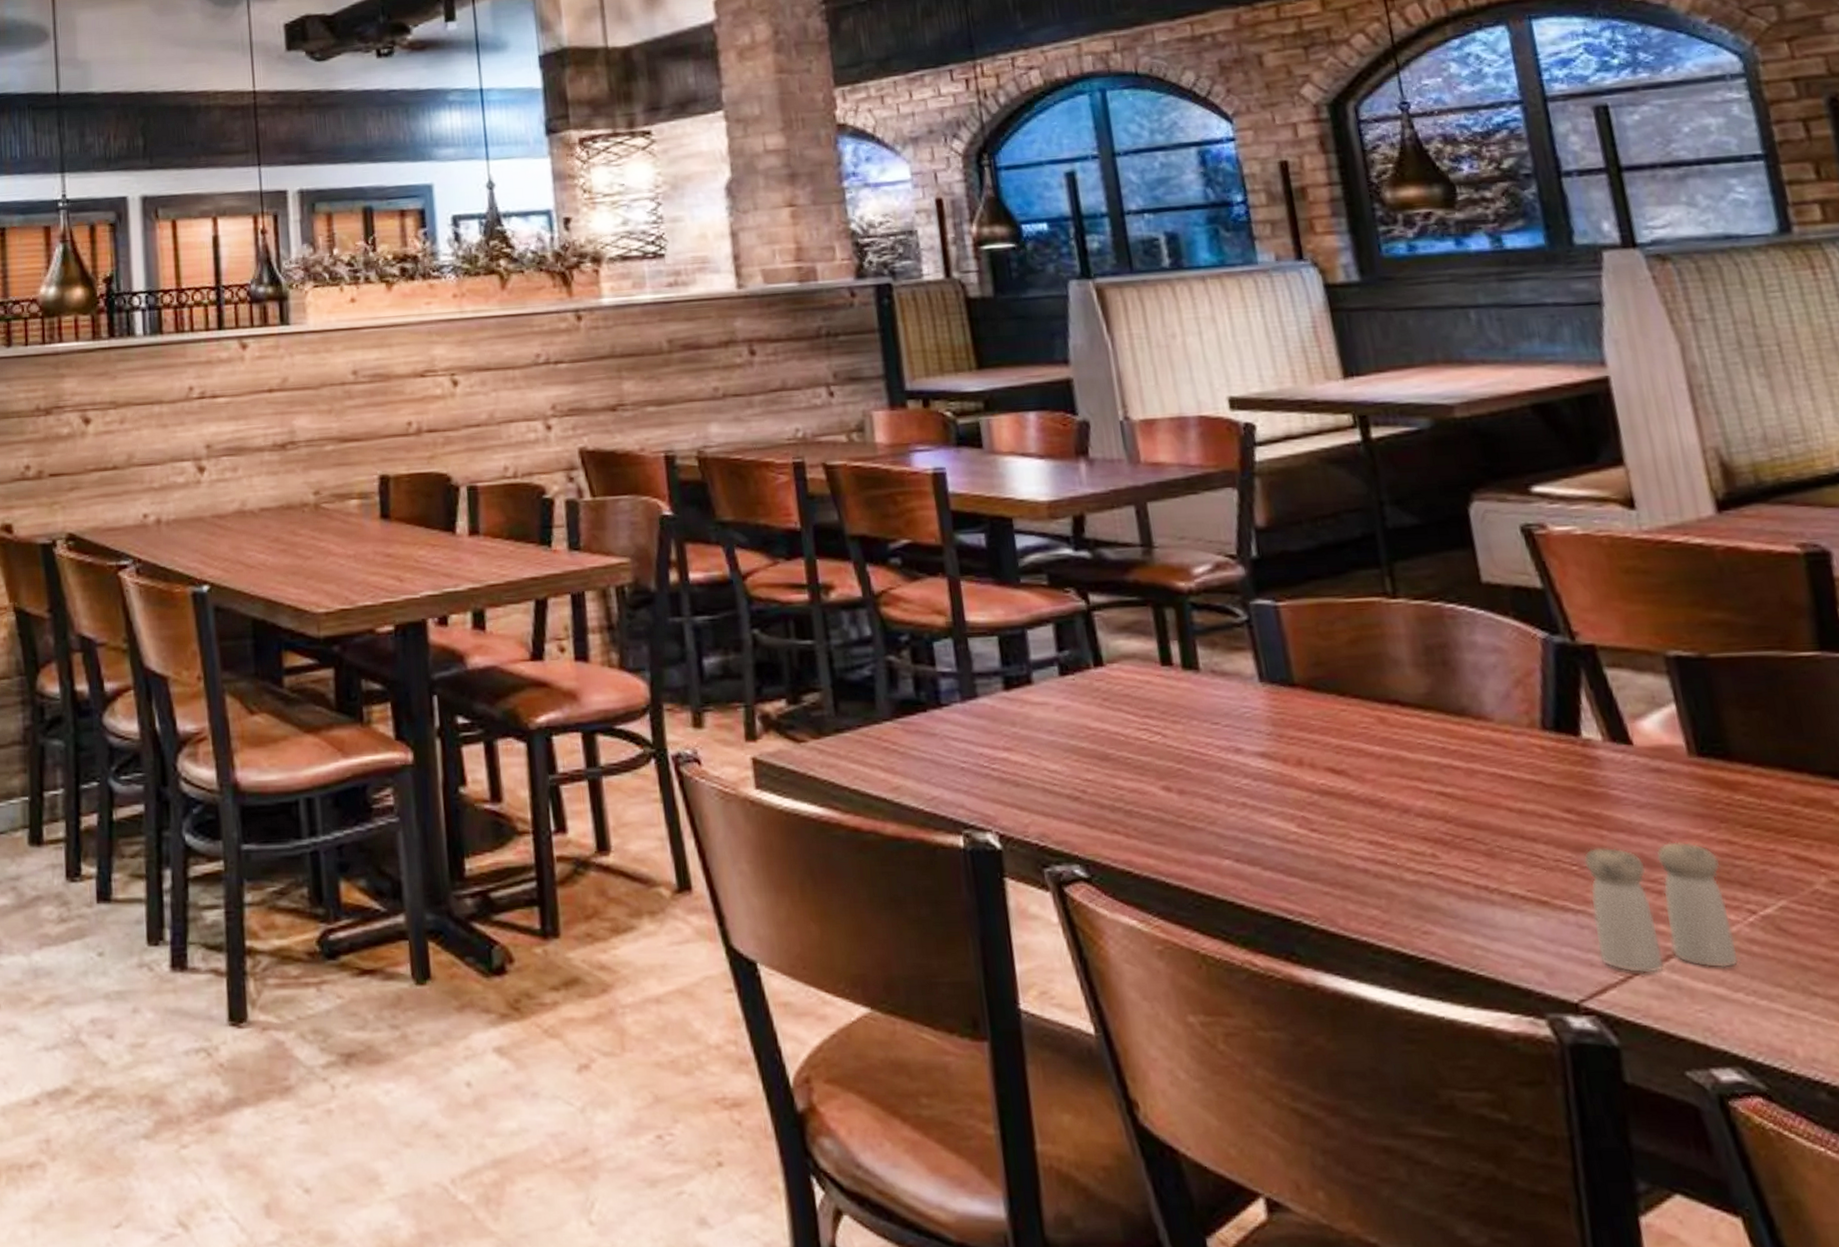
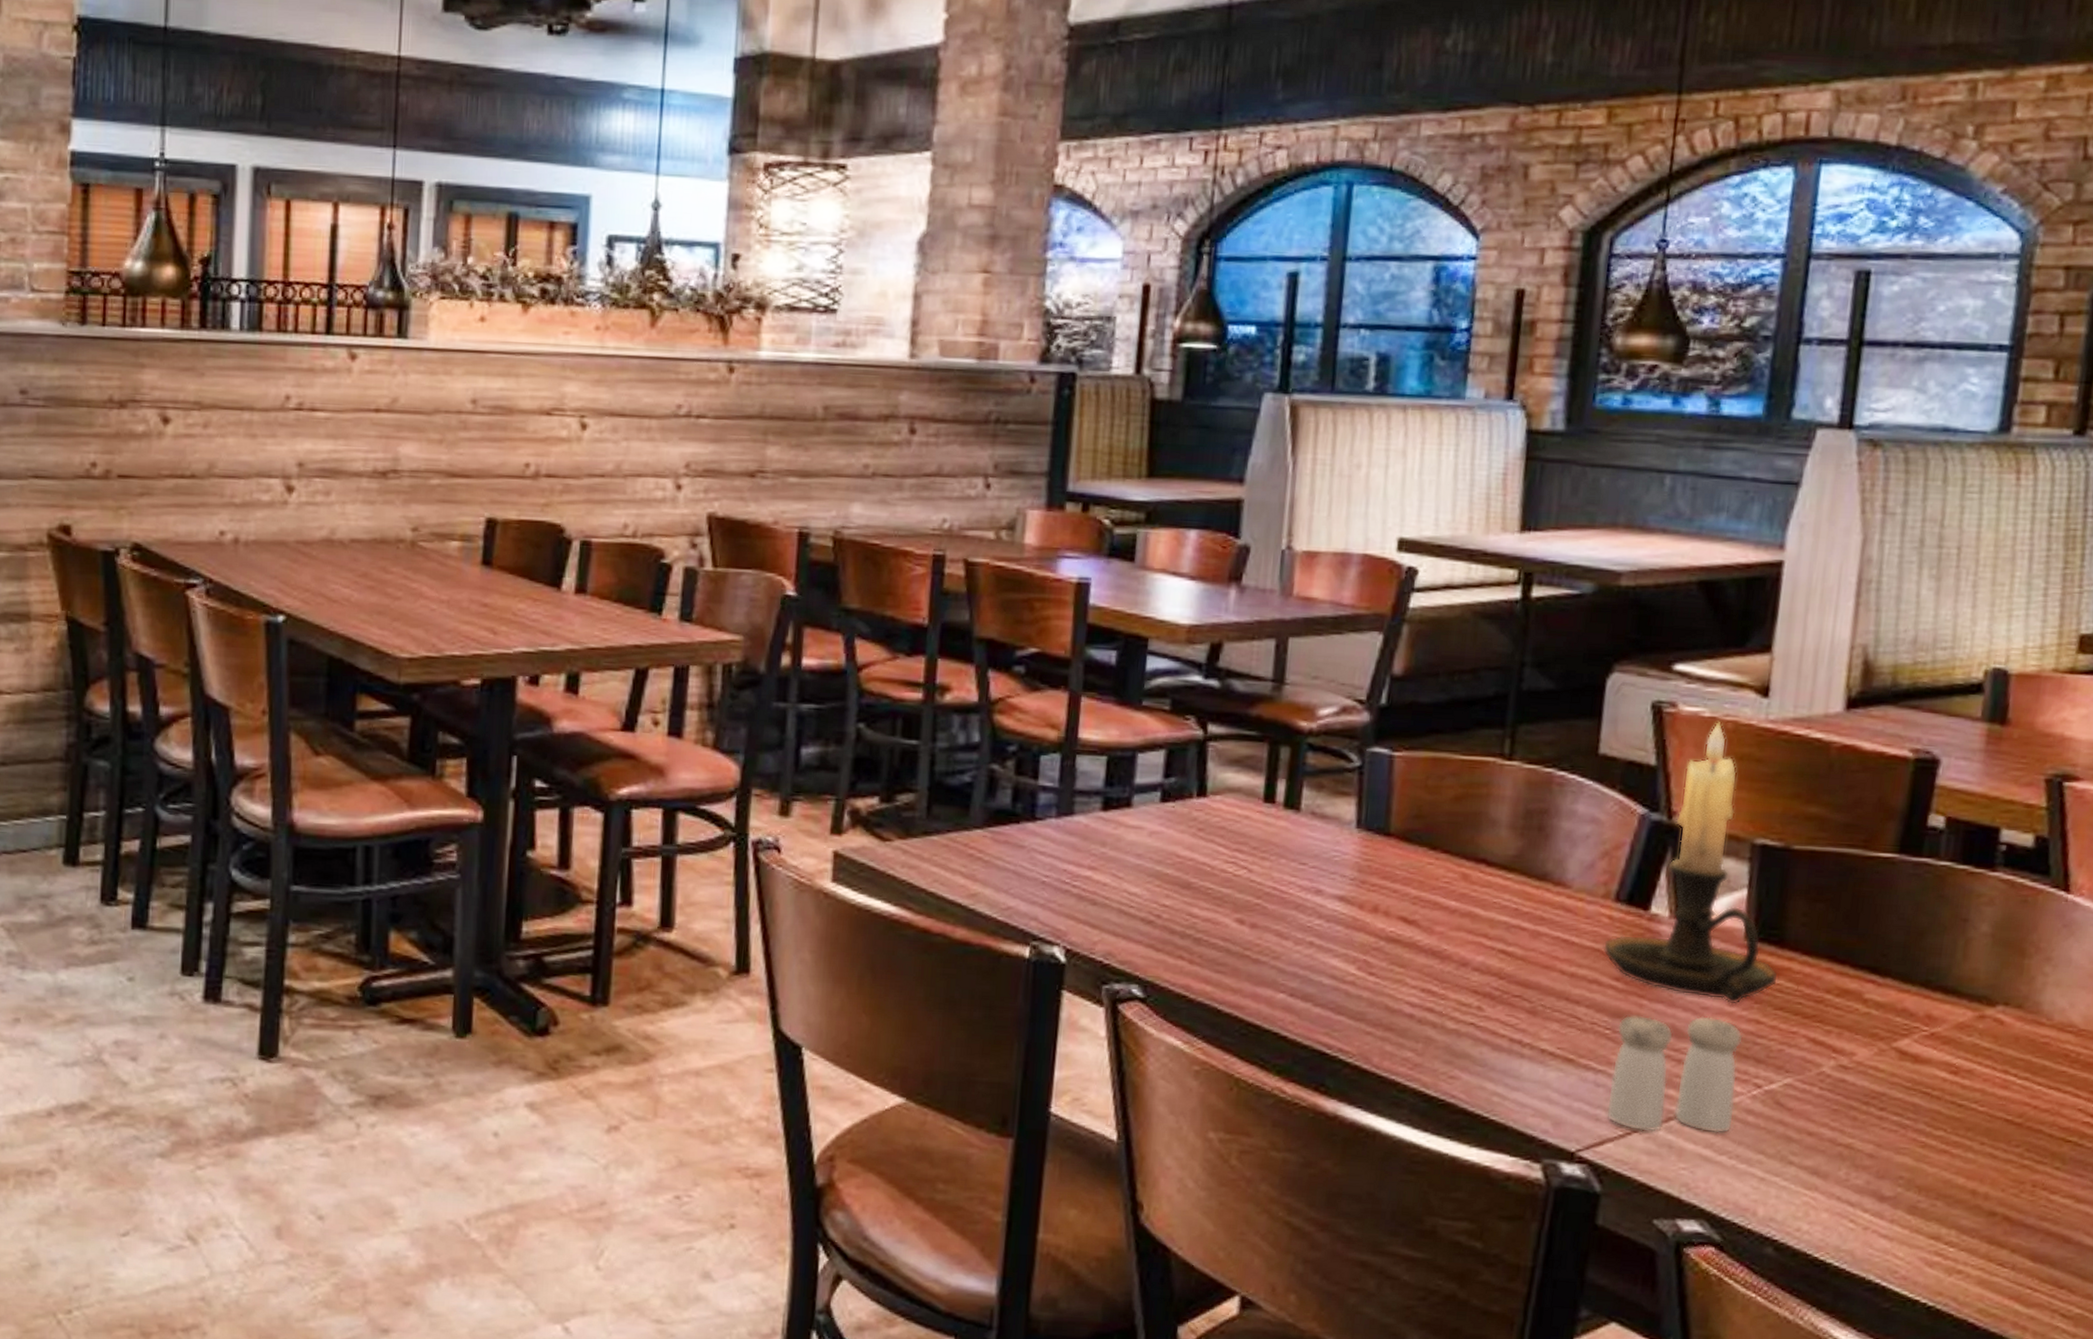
candle holder: none [1543,537,1736,826] -> present [1602,721,1778,1004]

